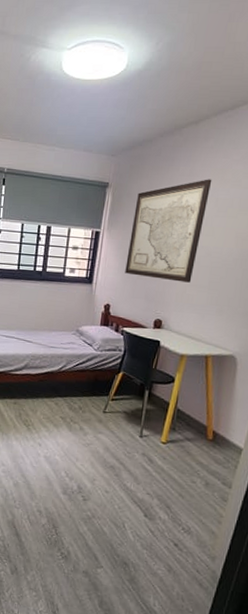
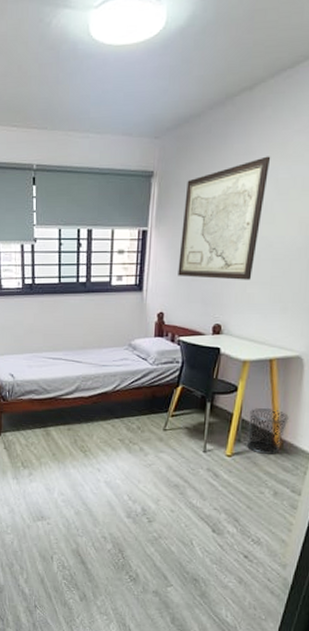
waste bin: none [180,400,222,446] -> present [246,407,289,454]

